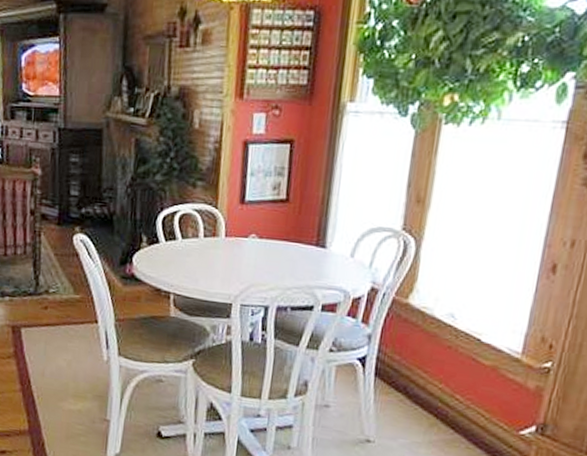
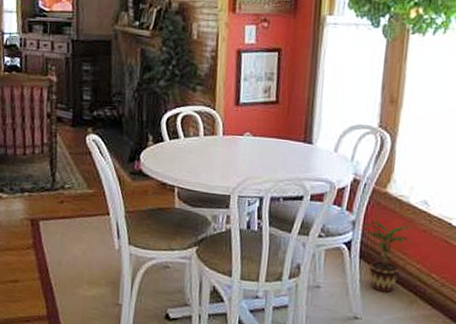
potted plant: none [377,335,435,414] -> present [360,221,411,292]

